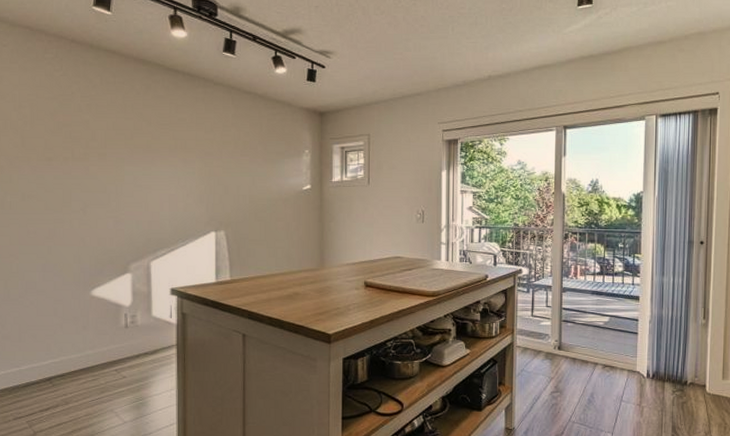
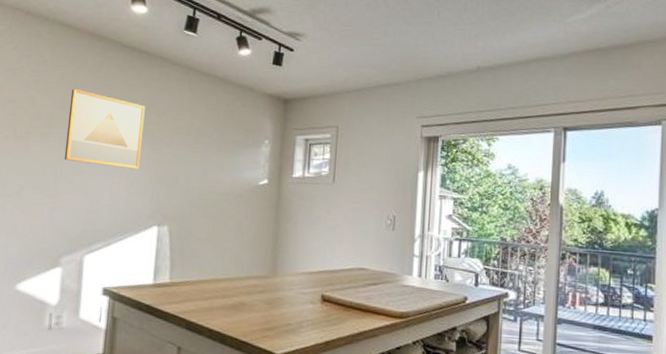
wall art: none [122,110,193,182] -> present [64,88,145,169]

